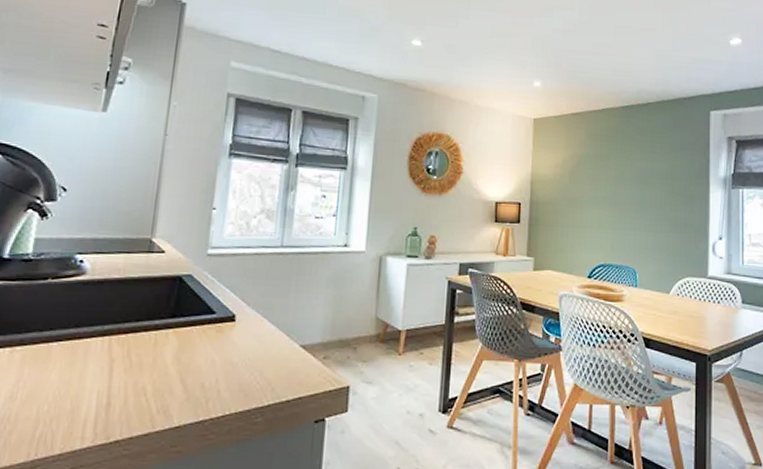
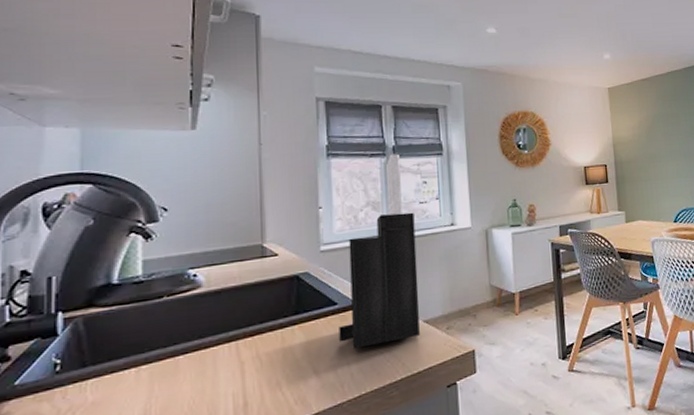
knife block: none [211,161,308,364] -> present [339,153,420,349]

